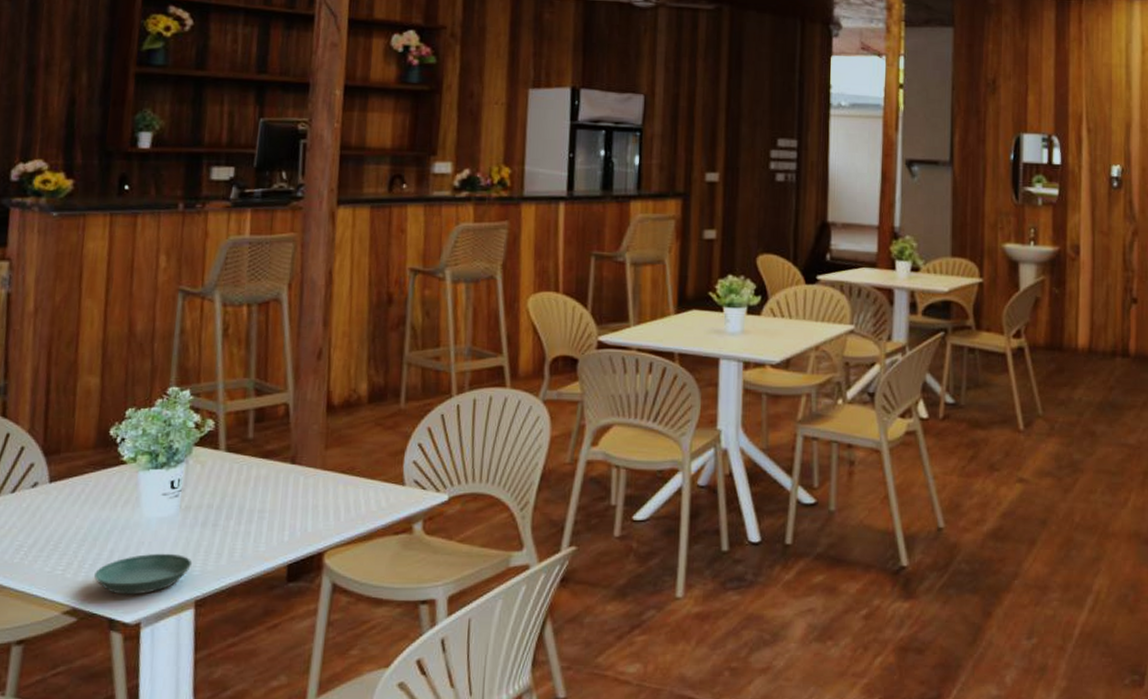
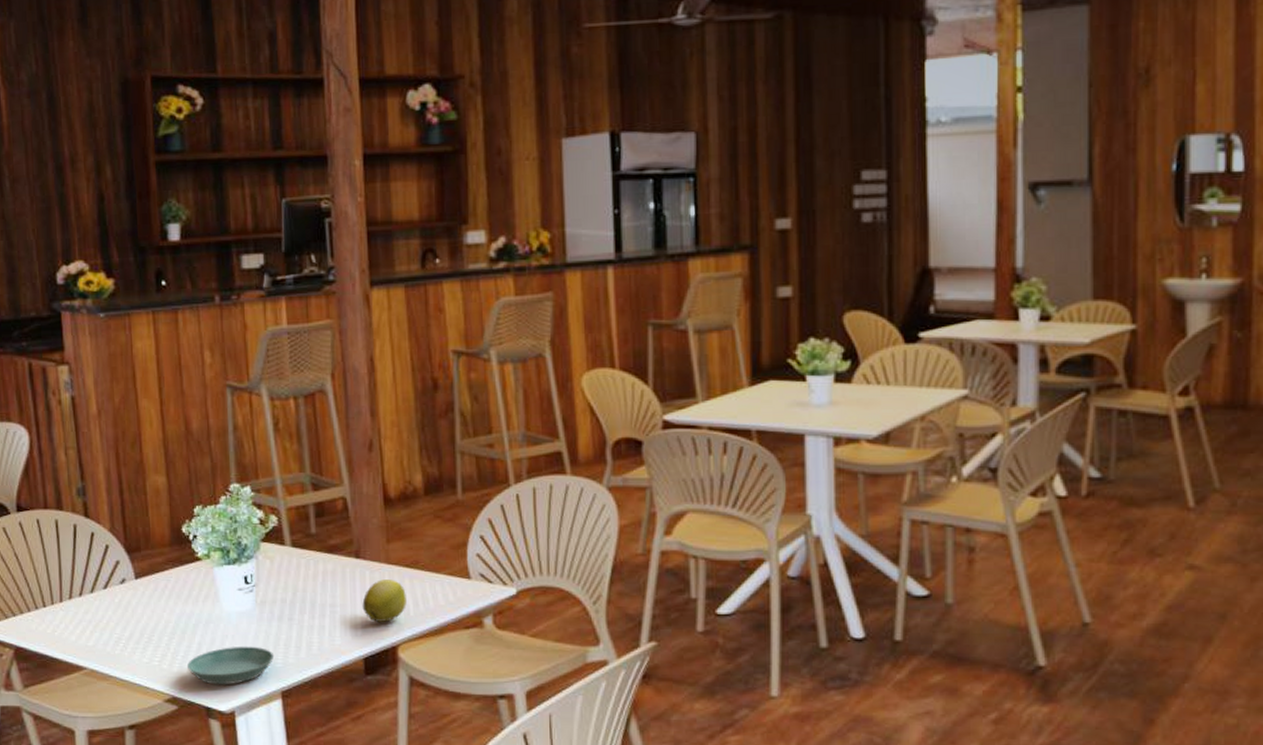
apple: none [292,485,339,528] -> present [362,579,406,622]

